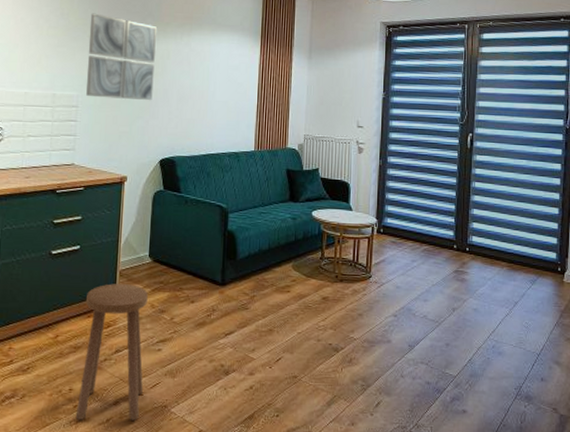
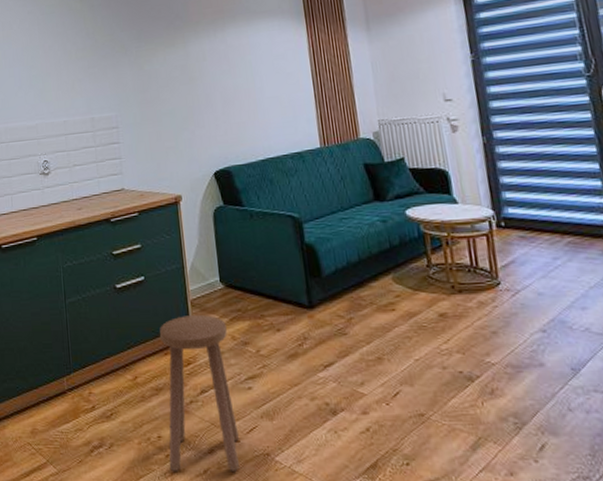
wall art: present [86,13,157,101] -> none [116,26,195,115]

